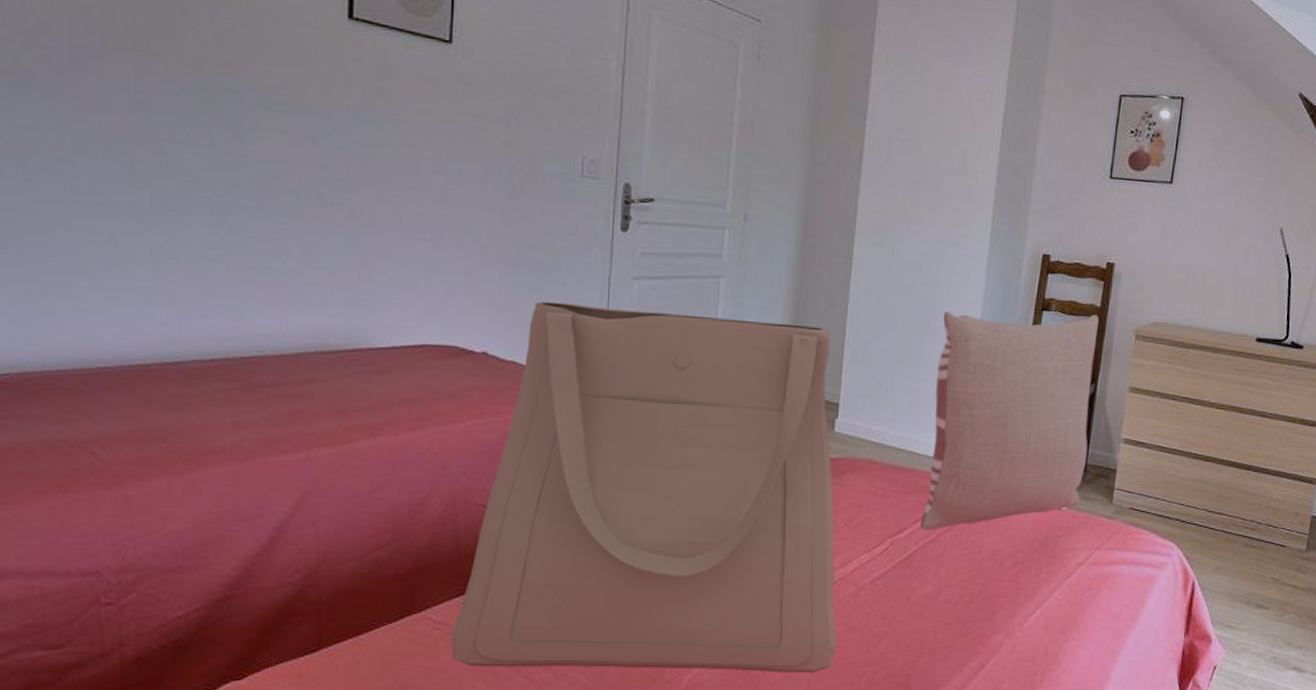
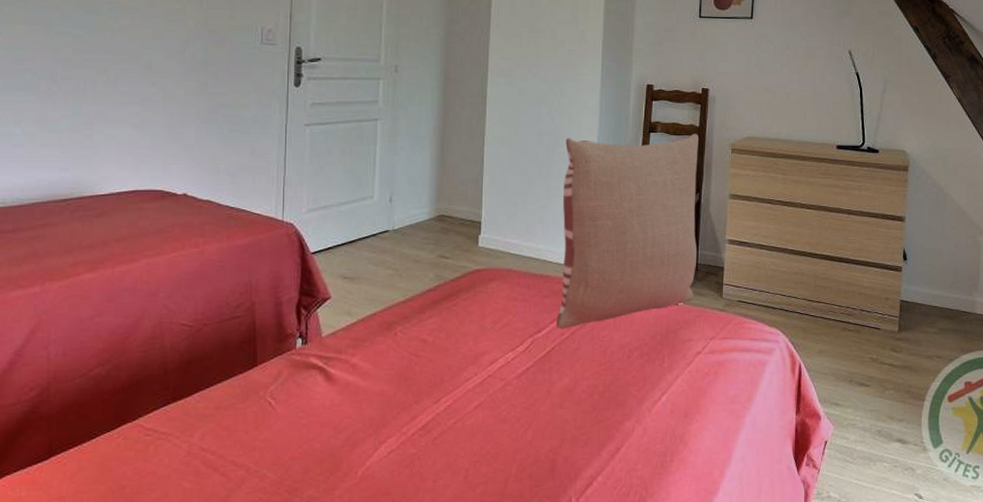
tote bag: present [450,301,838,673] -> none [159,149,490,468]

